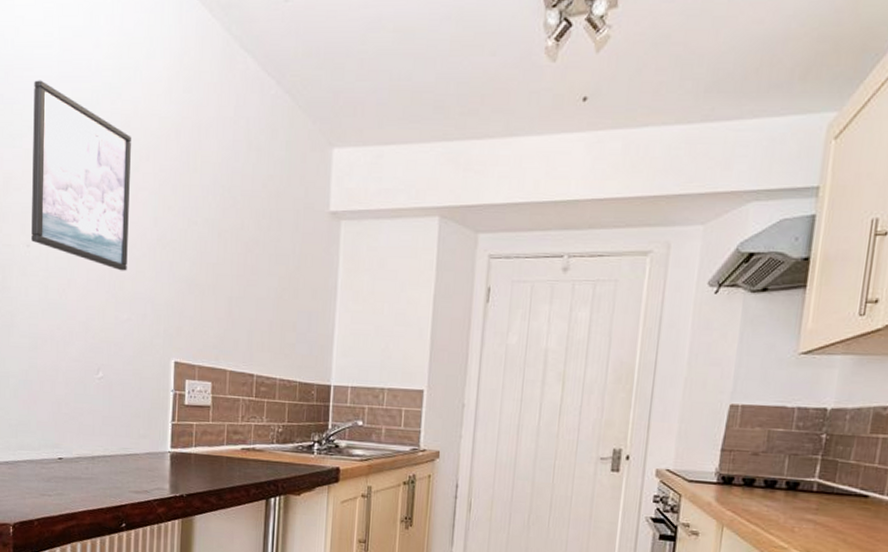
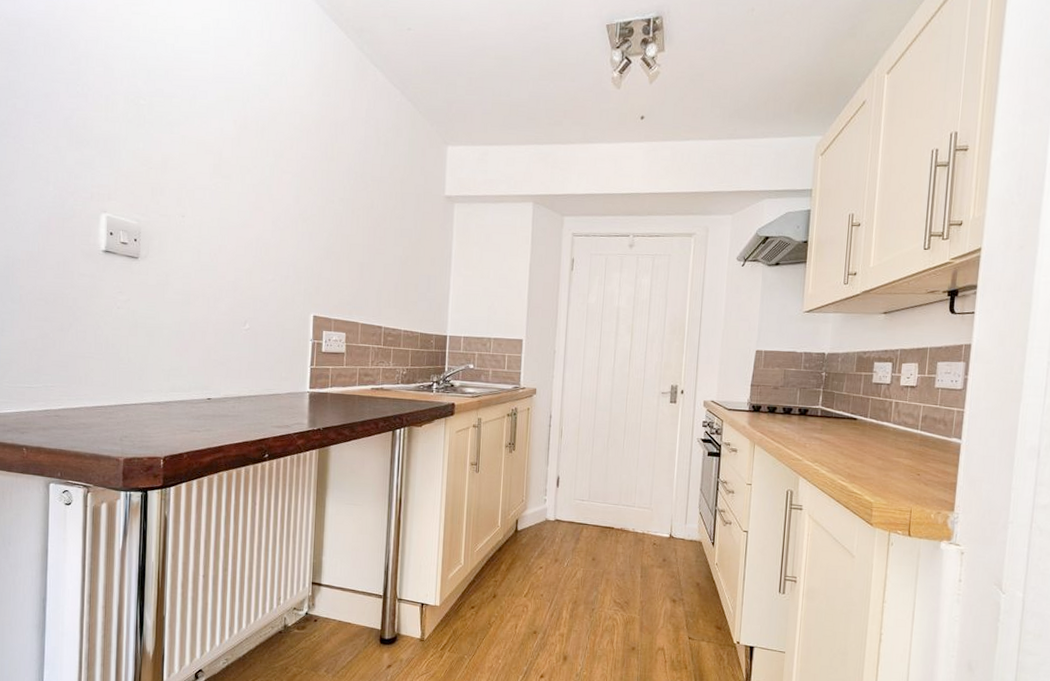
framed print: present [31,80,131,271] -> none [186,79,277,240]

